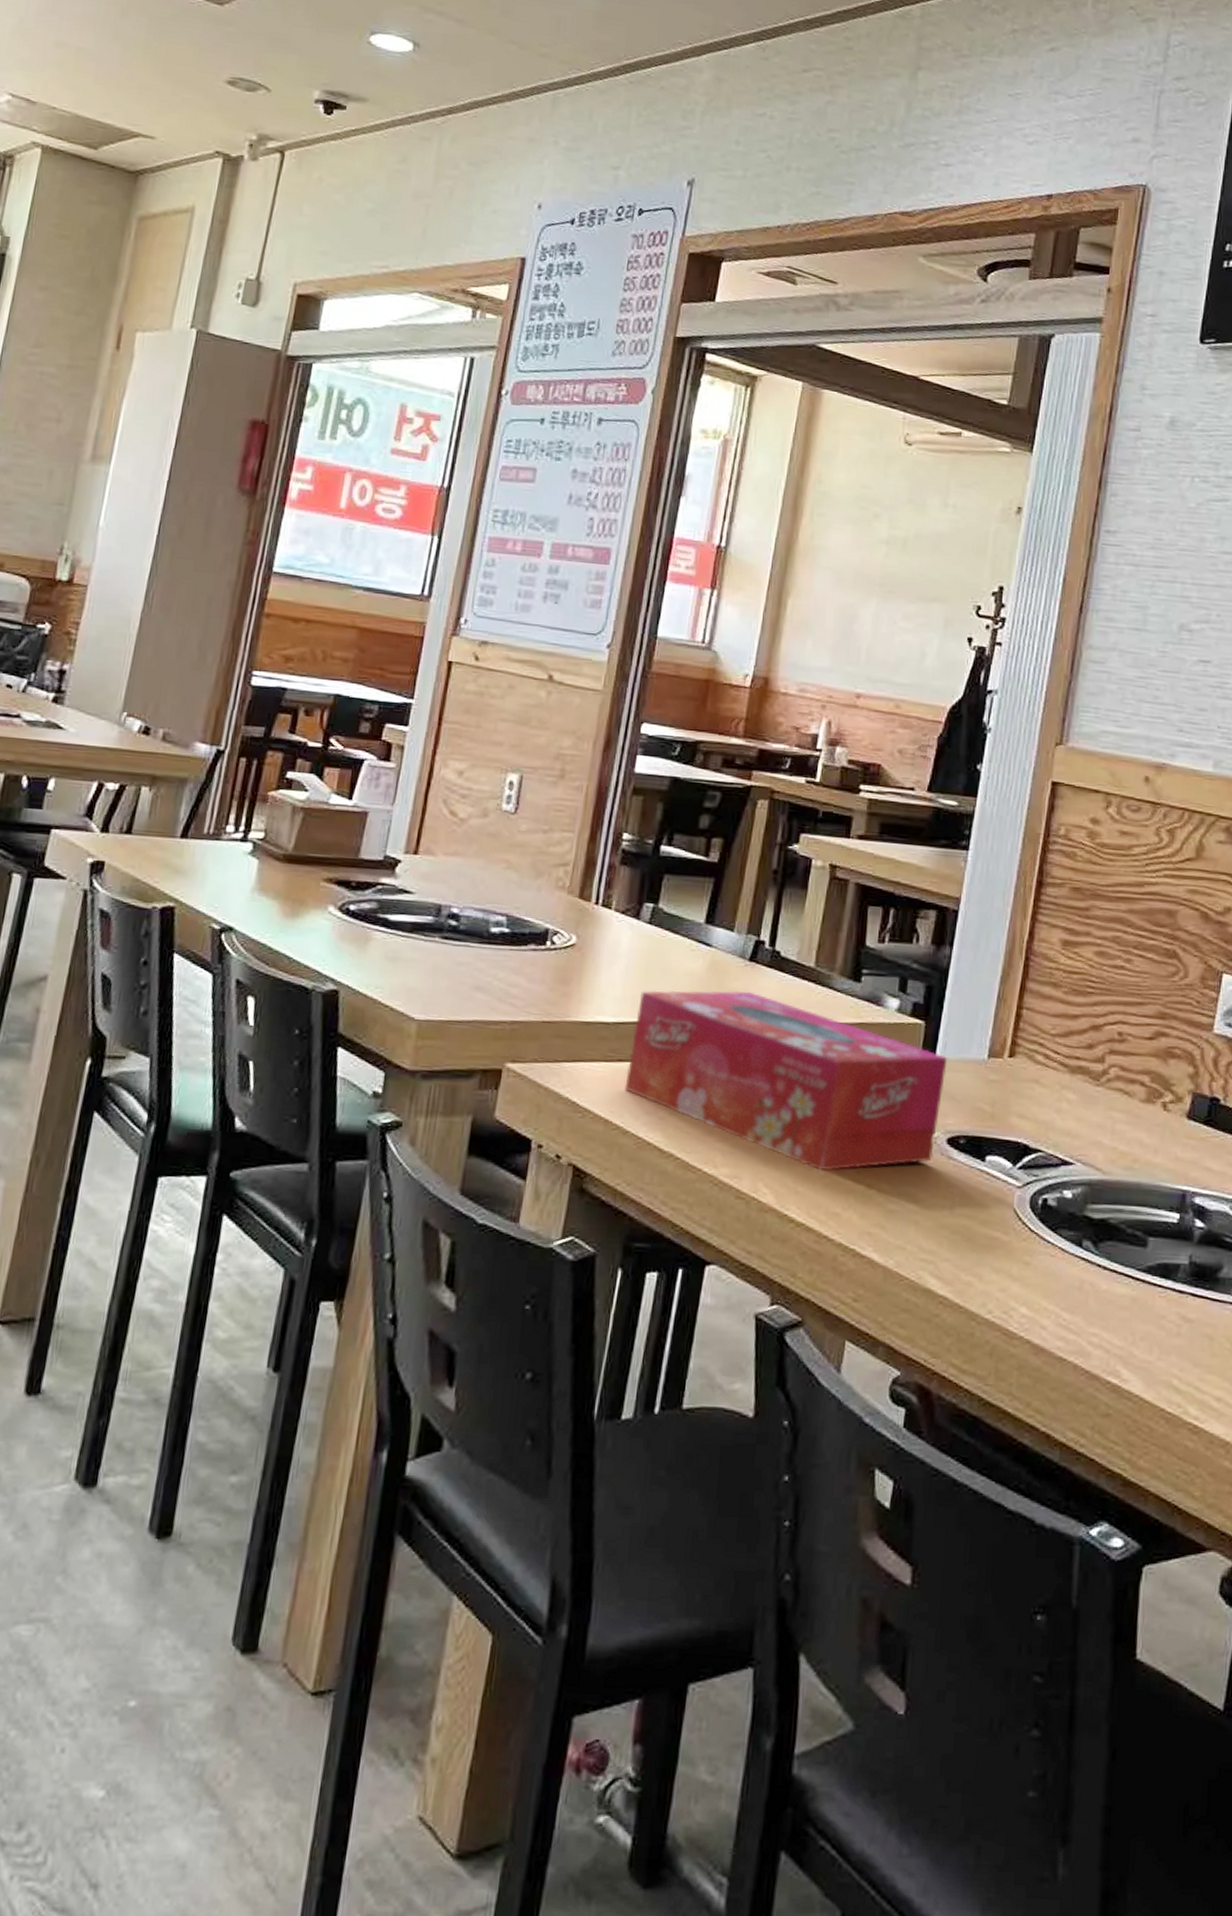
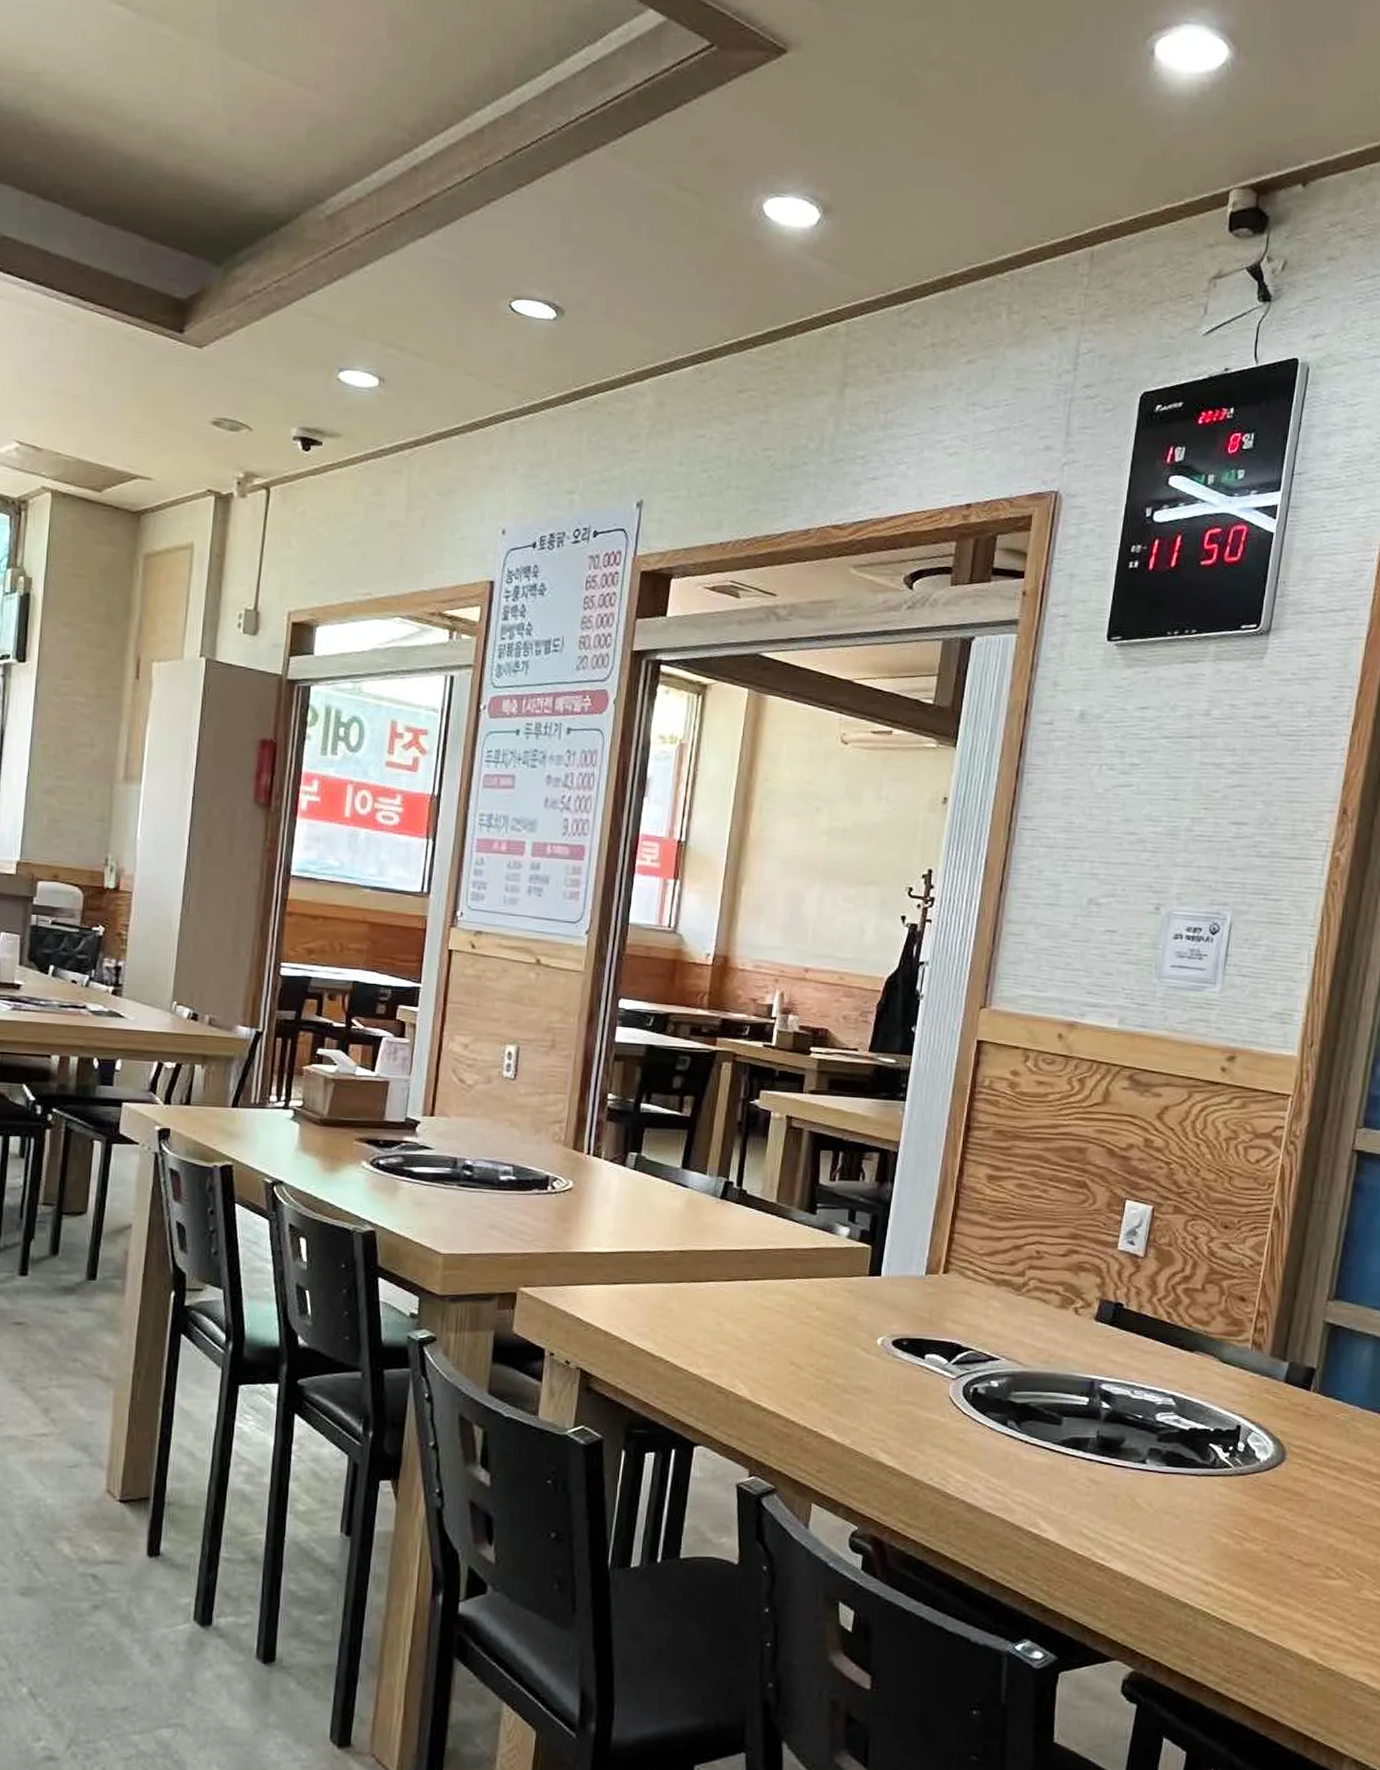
tissue box: present [624,990,948,1171] -> none [620,1224,892,1369]

